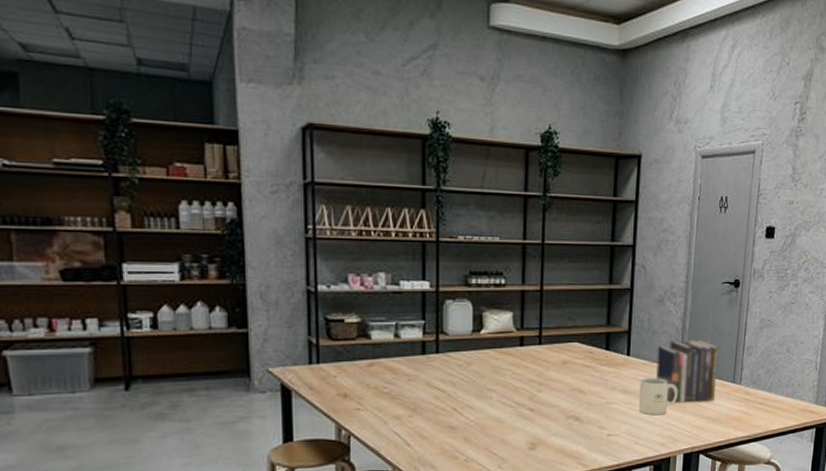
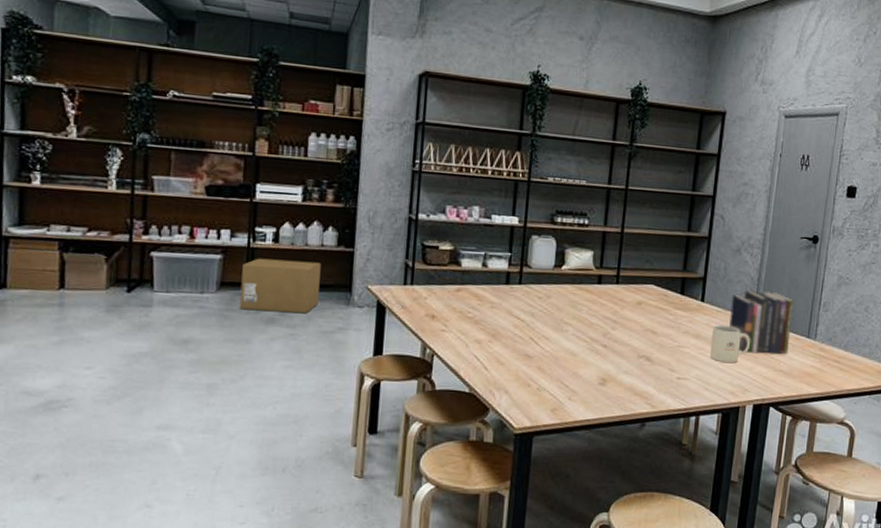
box: none [118,347,213,407] -> present [239,258,321,314]

